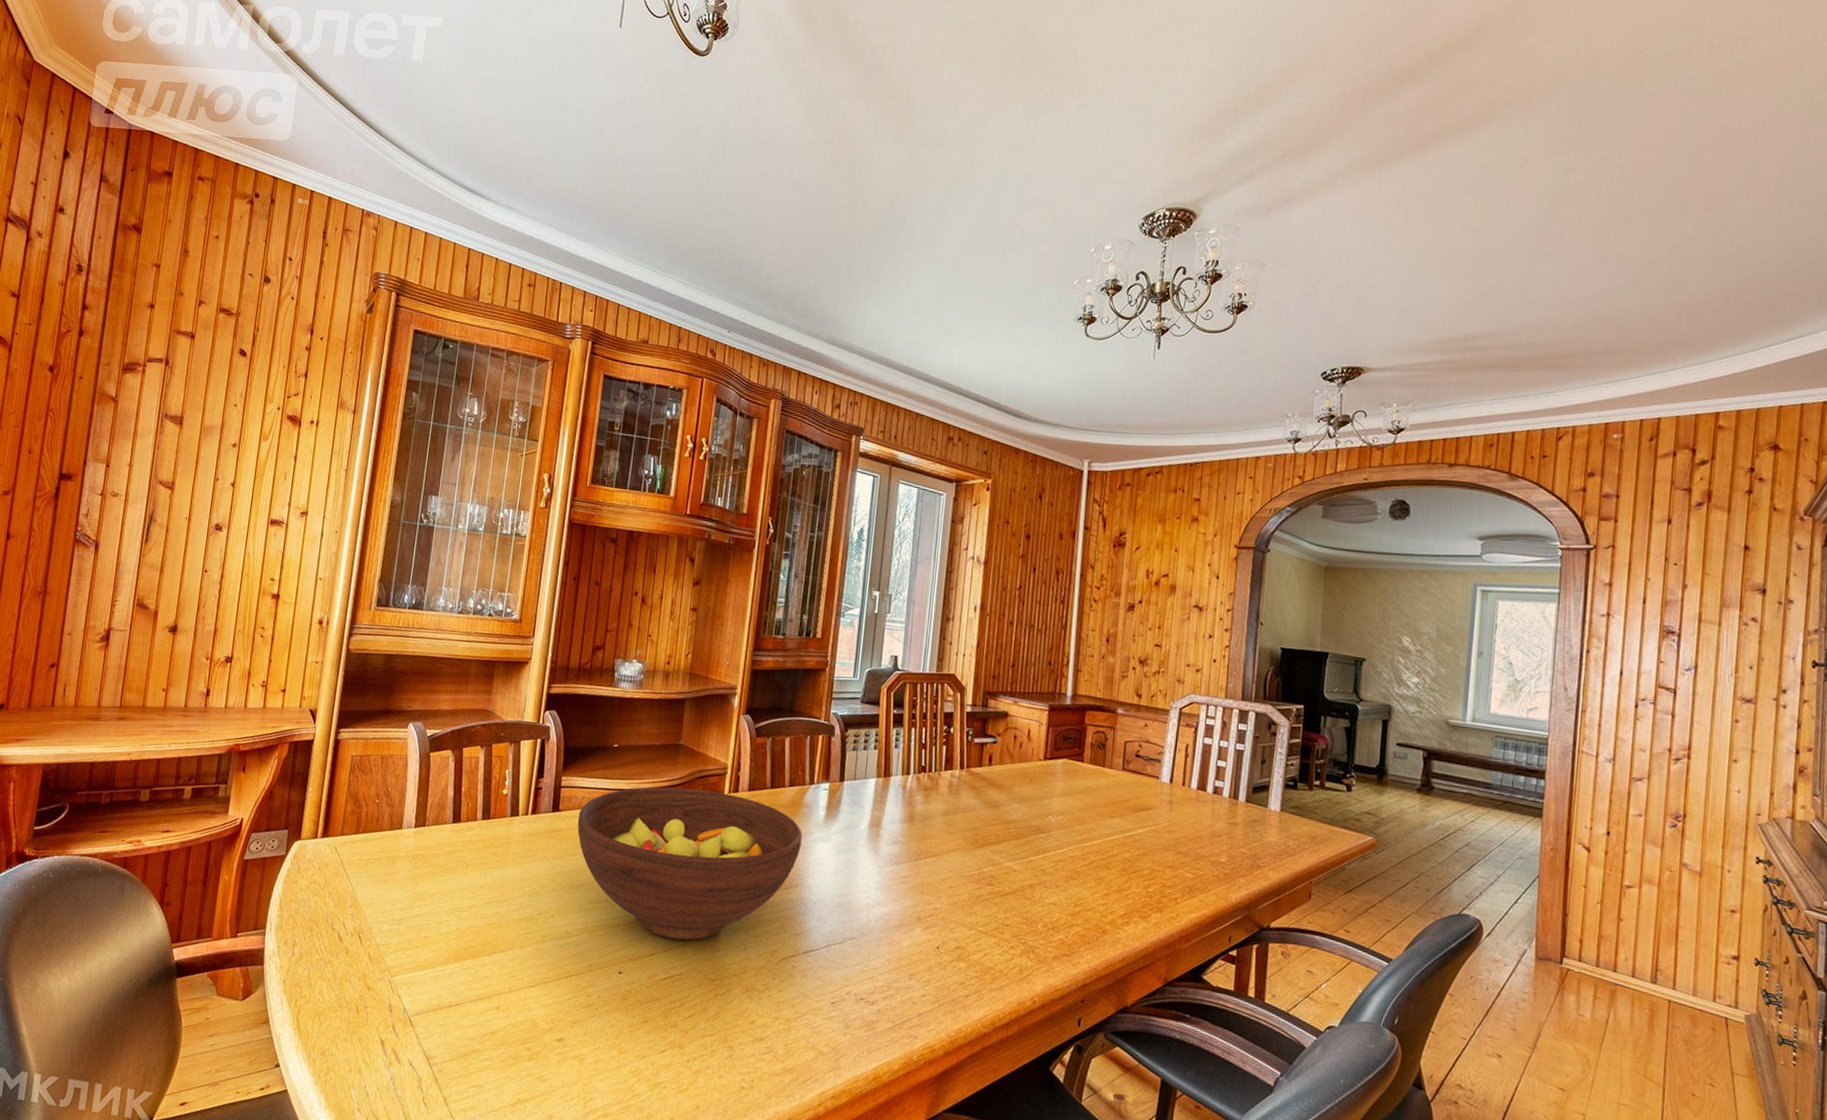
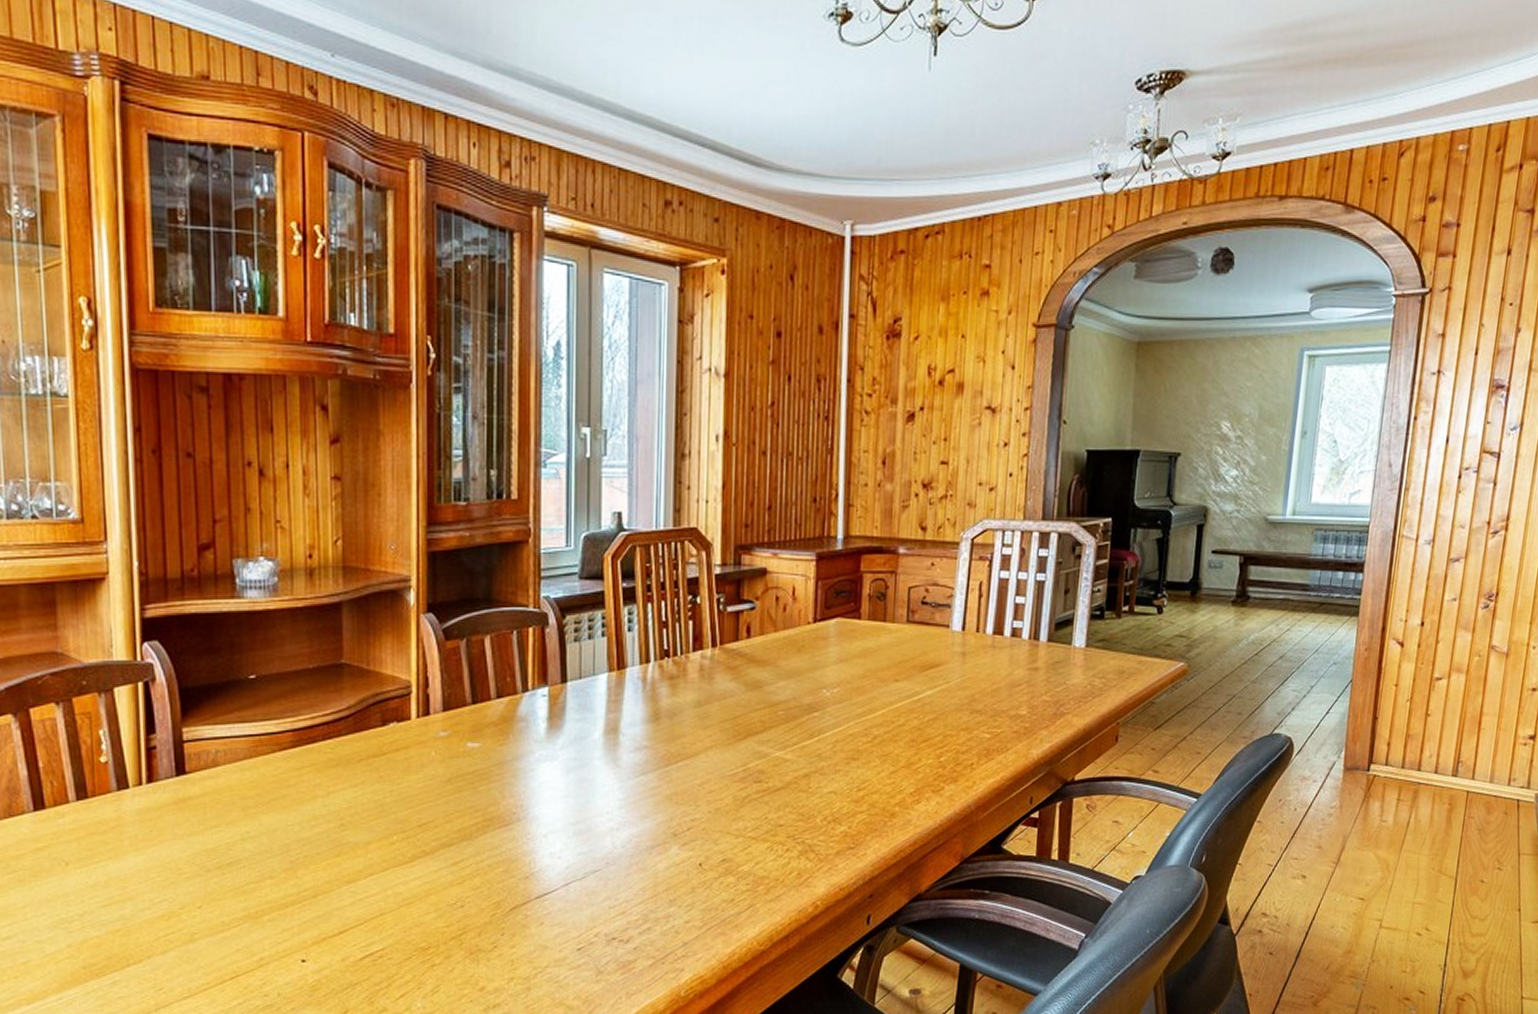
fruit bowl: present [577,787,802,940] -> none [214,719,520,909]

